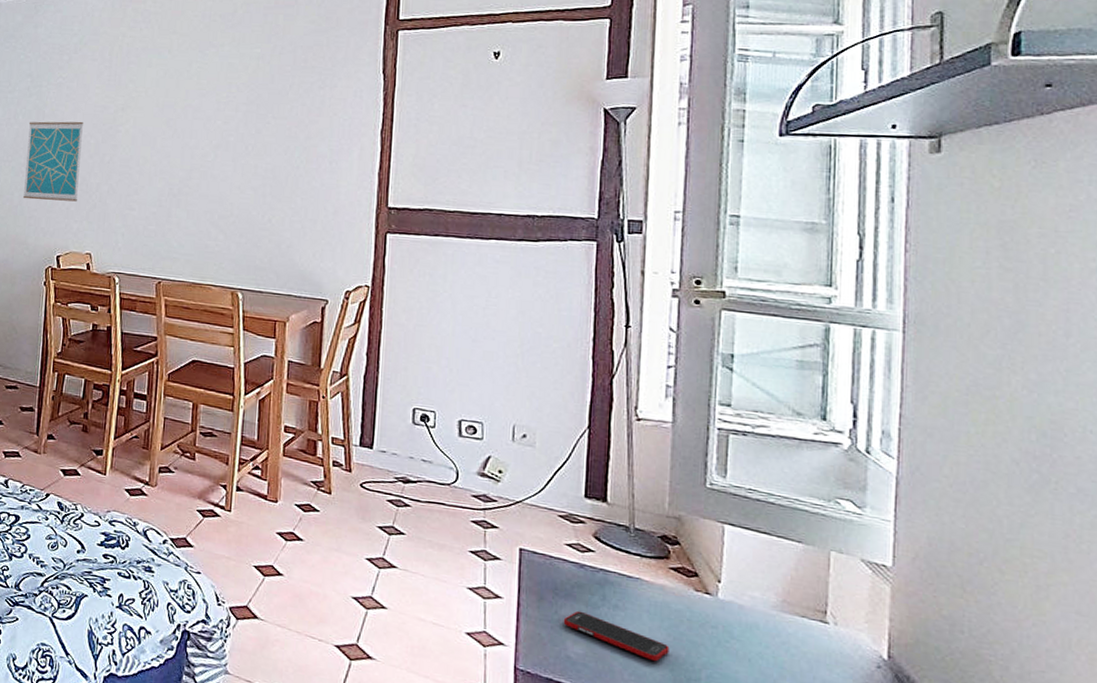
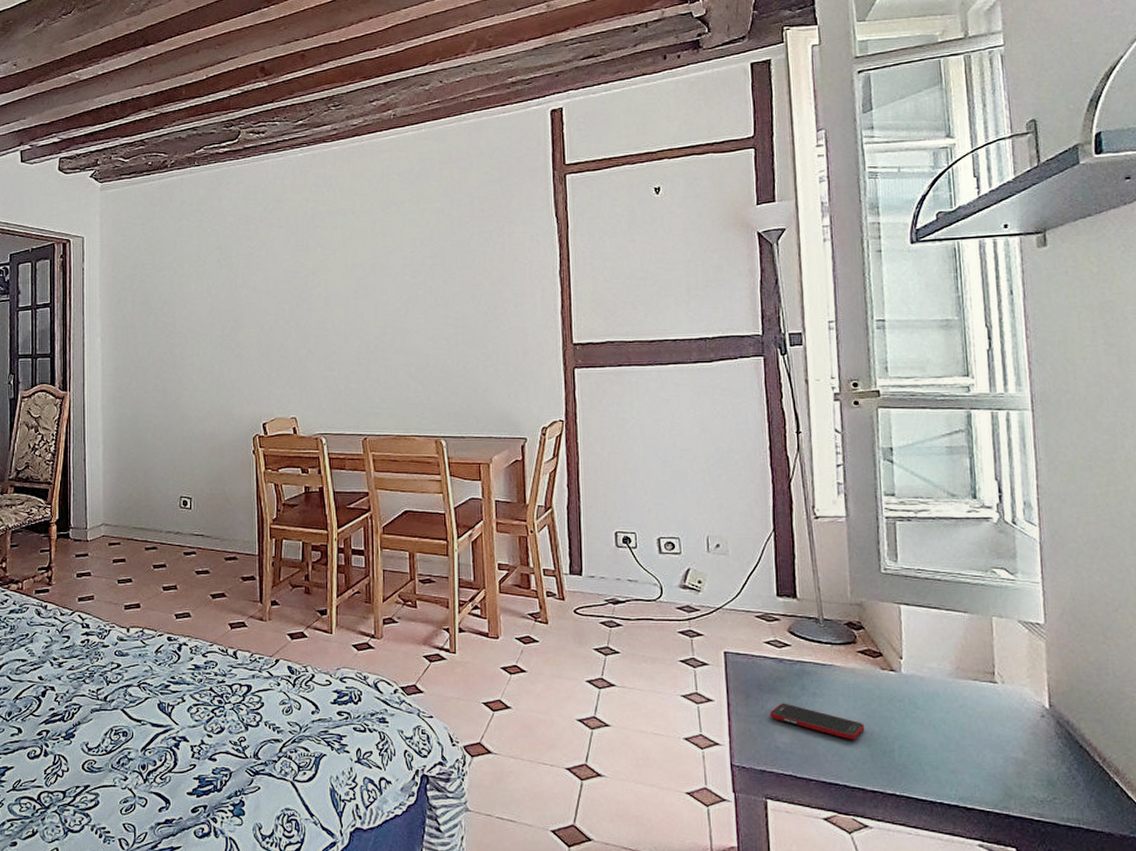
wall art: present [22,121,83,202] -> none [222,288,277,370]

